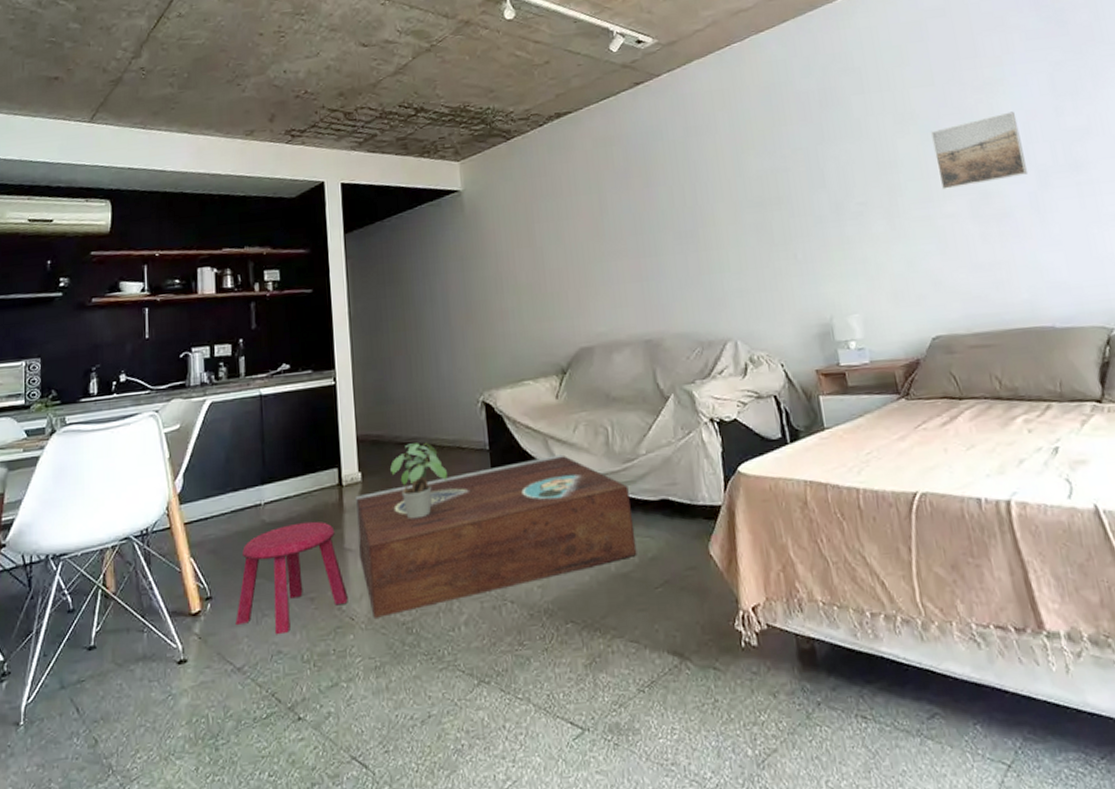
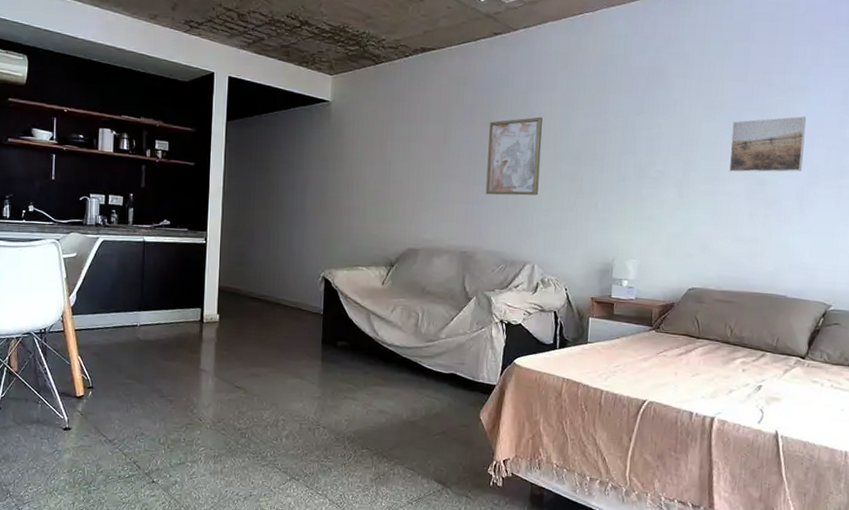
stool: present [235,521,348,635] -> none [110,344,199,422]
stereo: present [356,454,637,618] -> none [211,327,427,423]
potted plant: present [390,443,448,519] -> none [243,299,287,356]
wall art: none [649,165,723,267] -> present [485,117,543,196]

